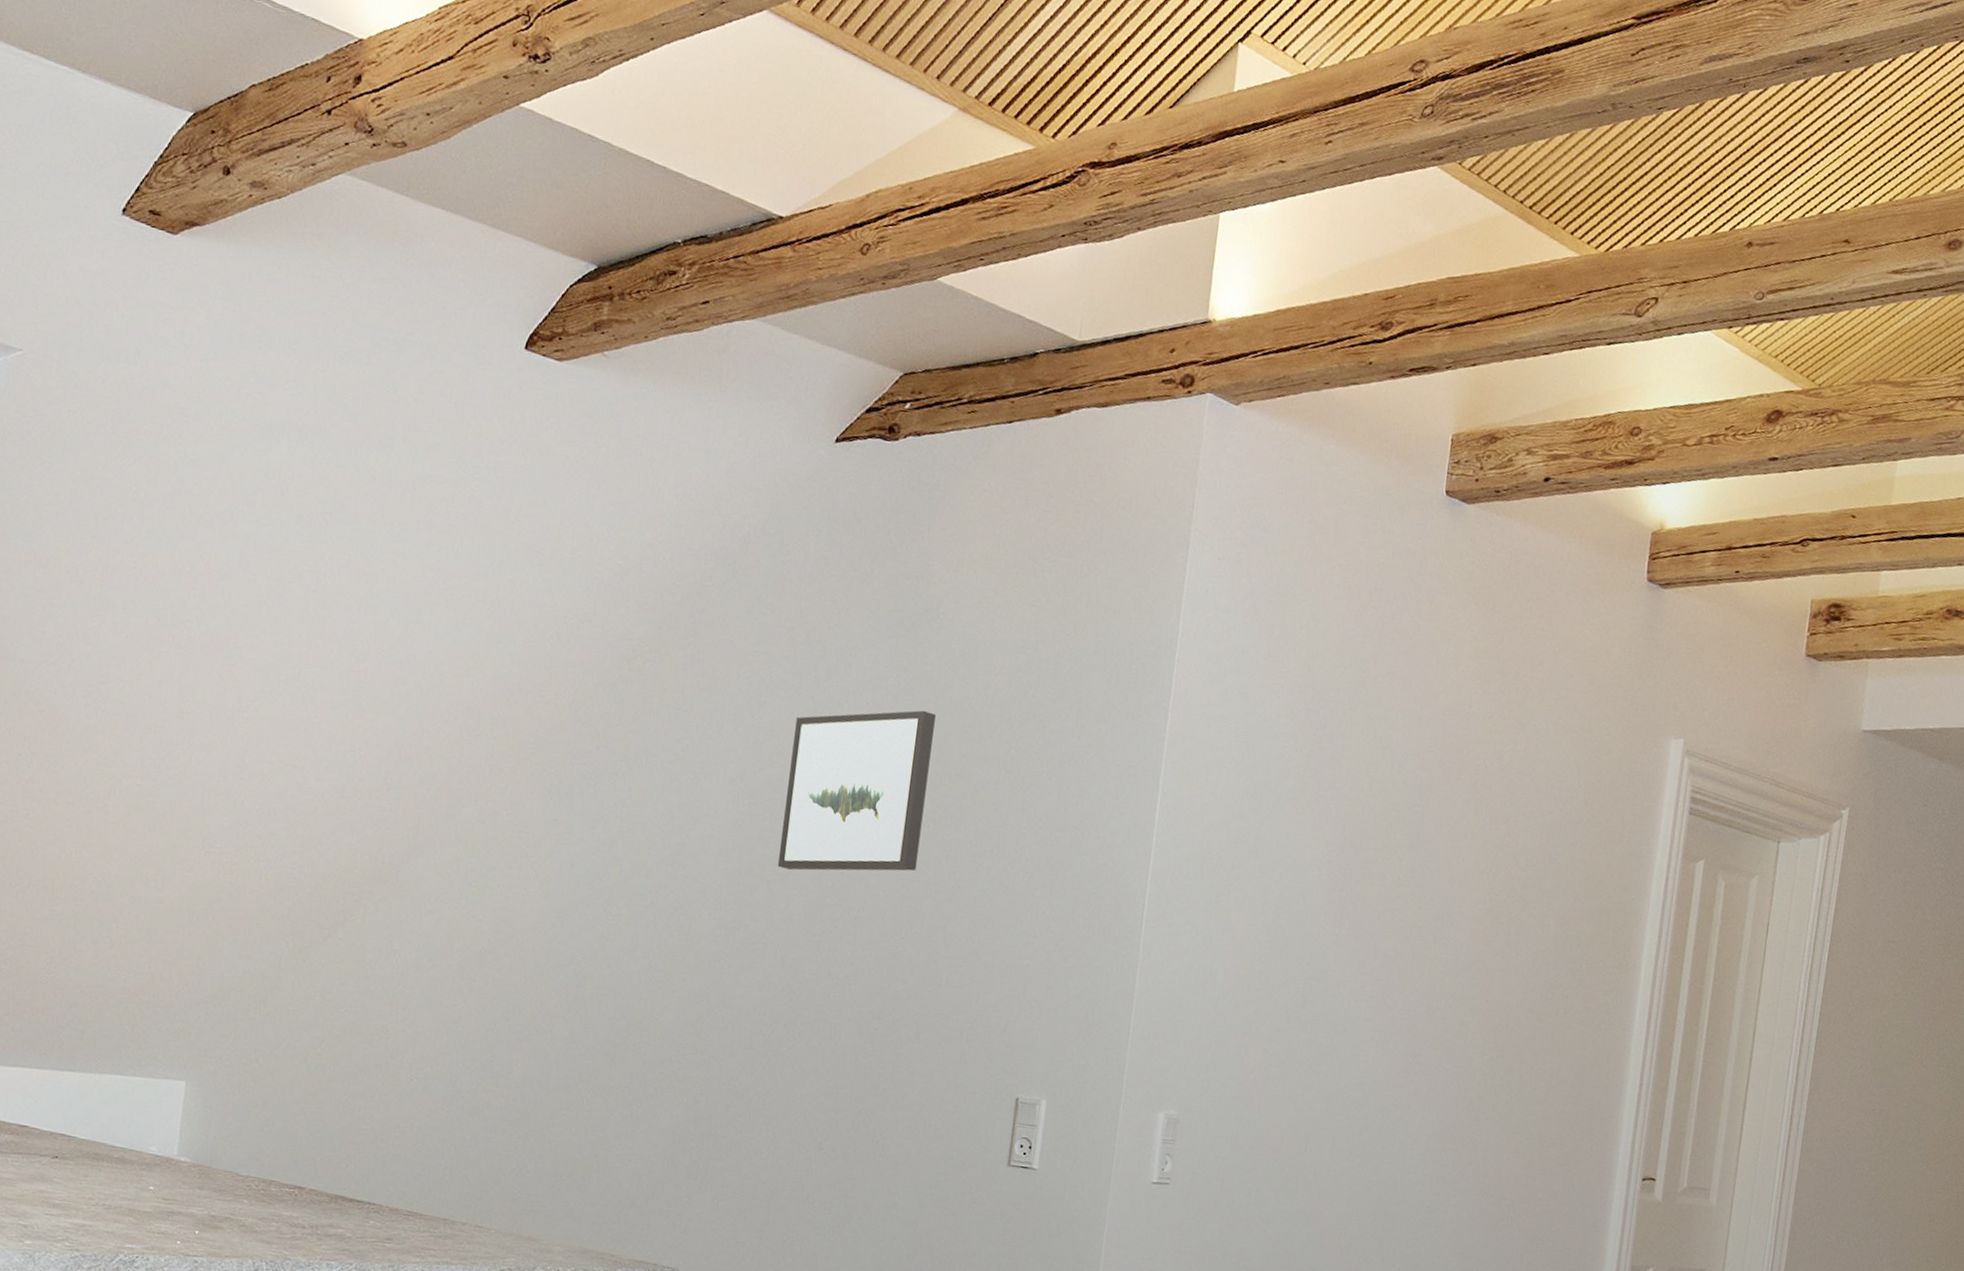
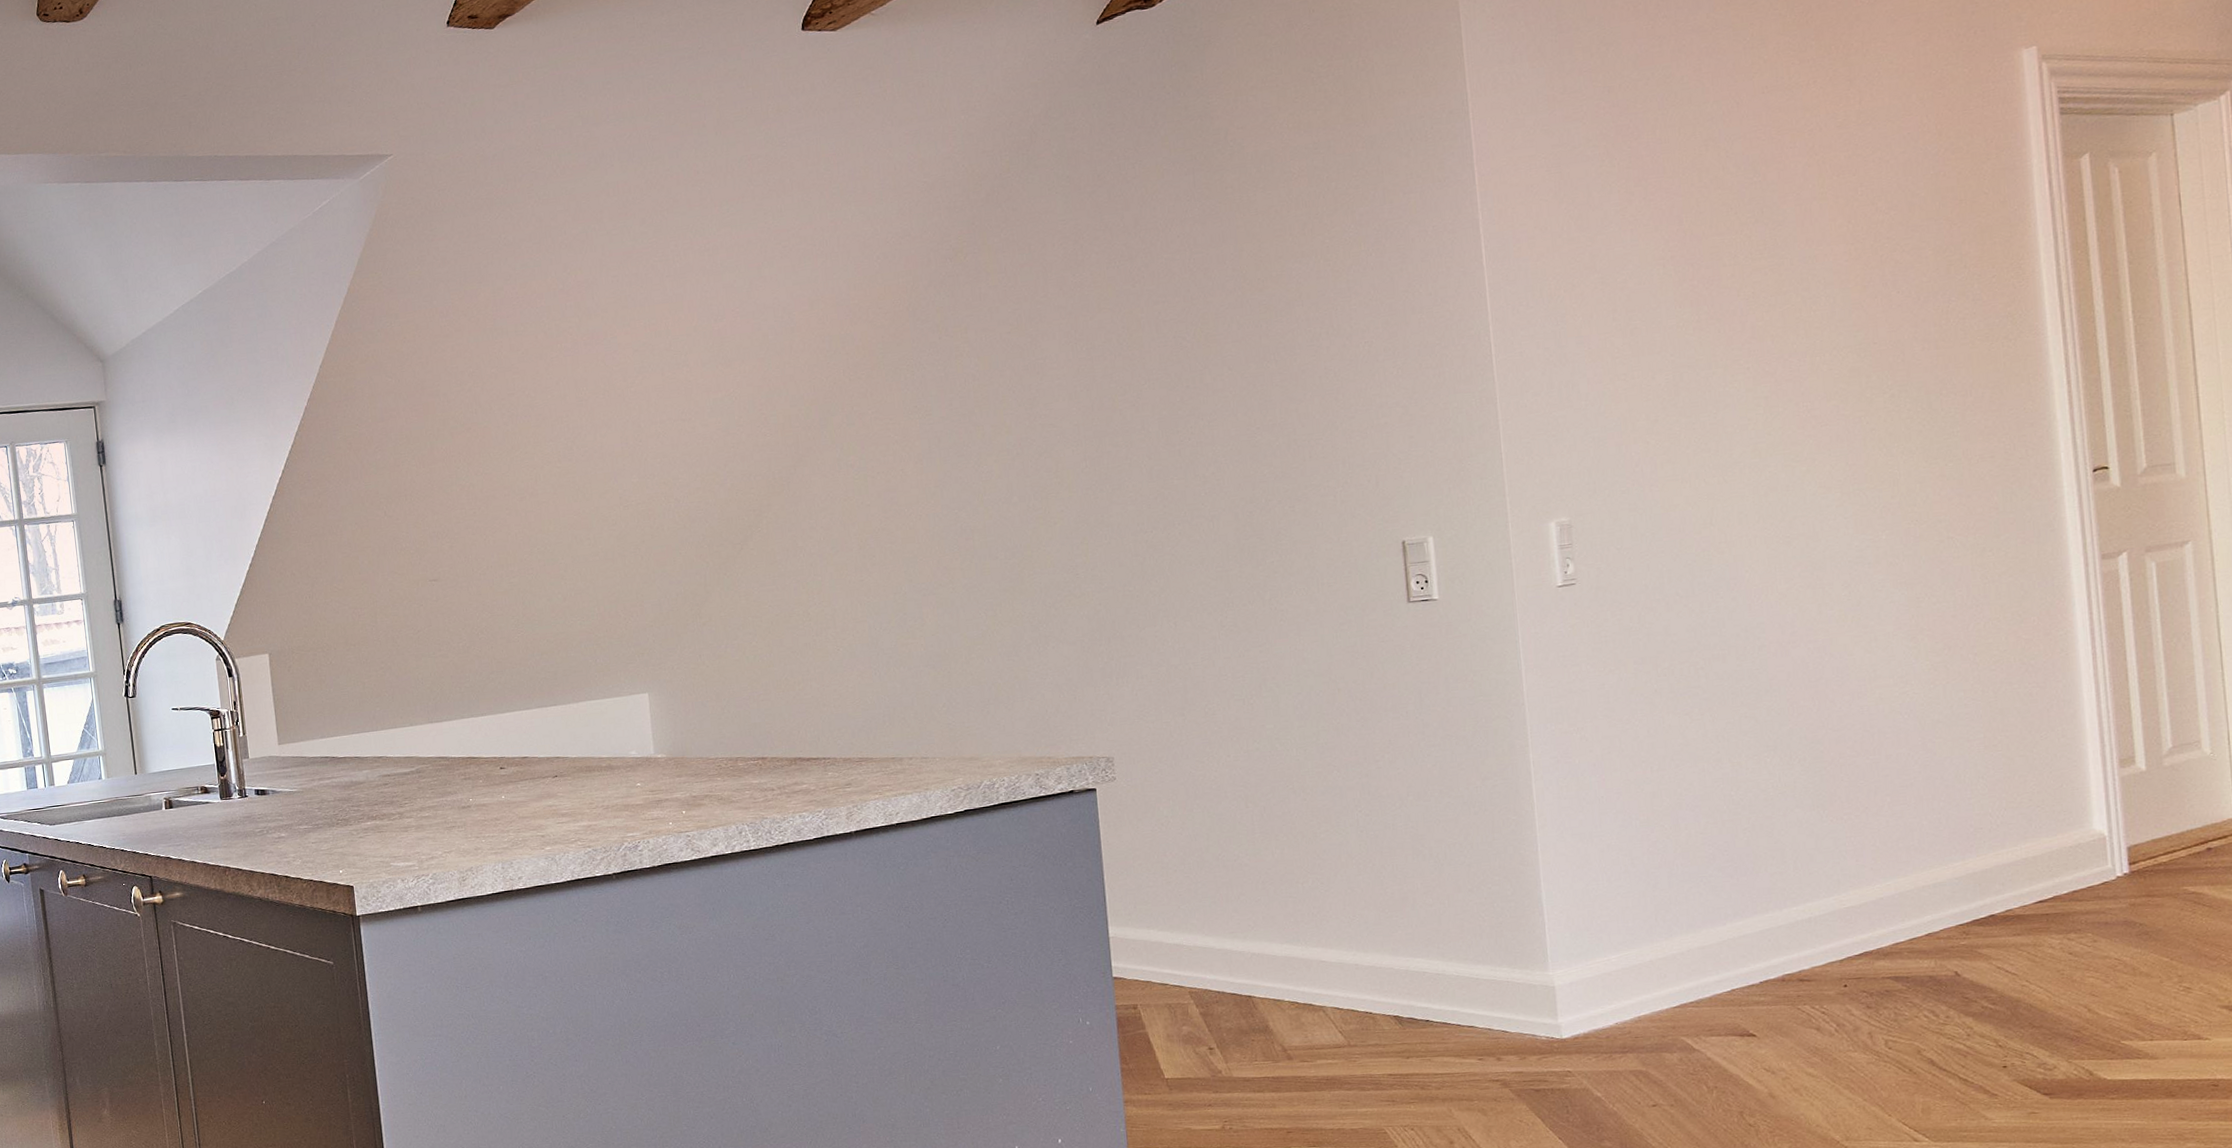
wall art: present [777,710,936,871] -> none [1115,227,1258,397]

